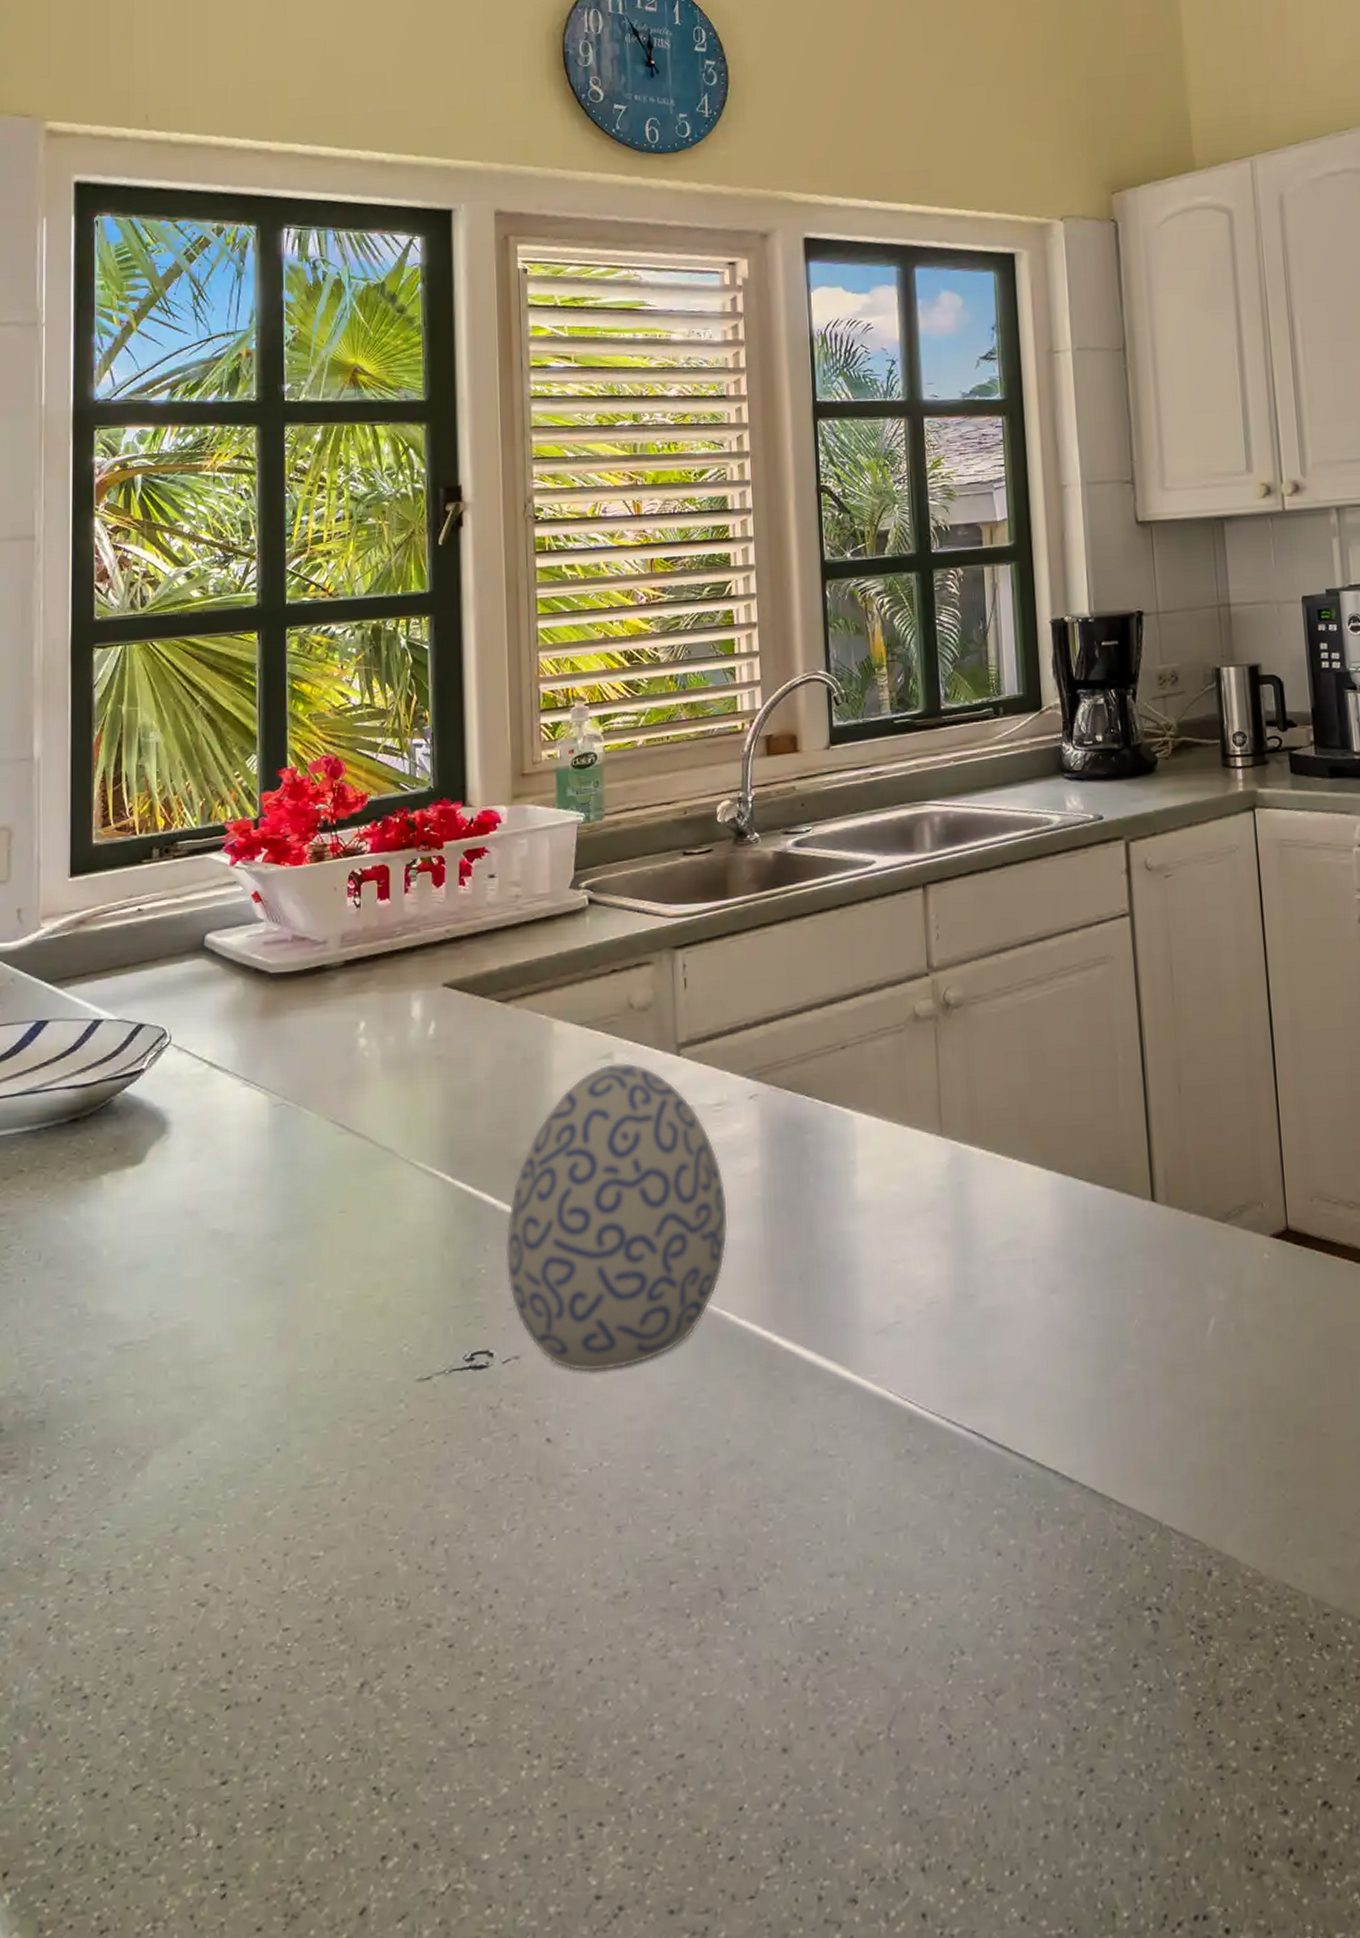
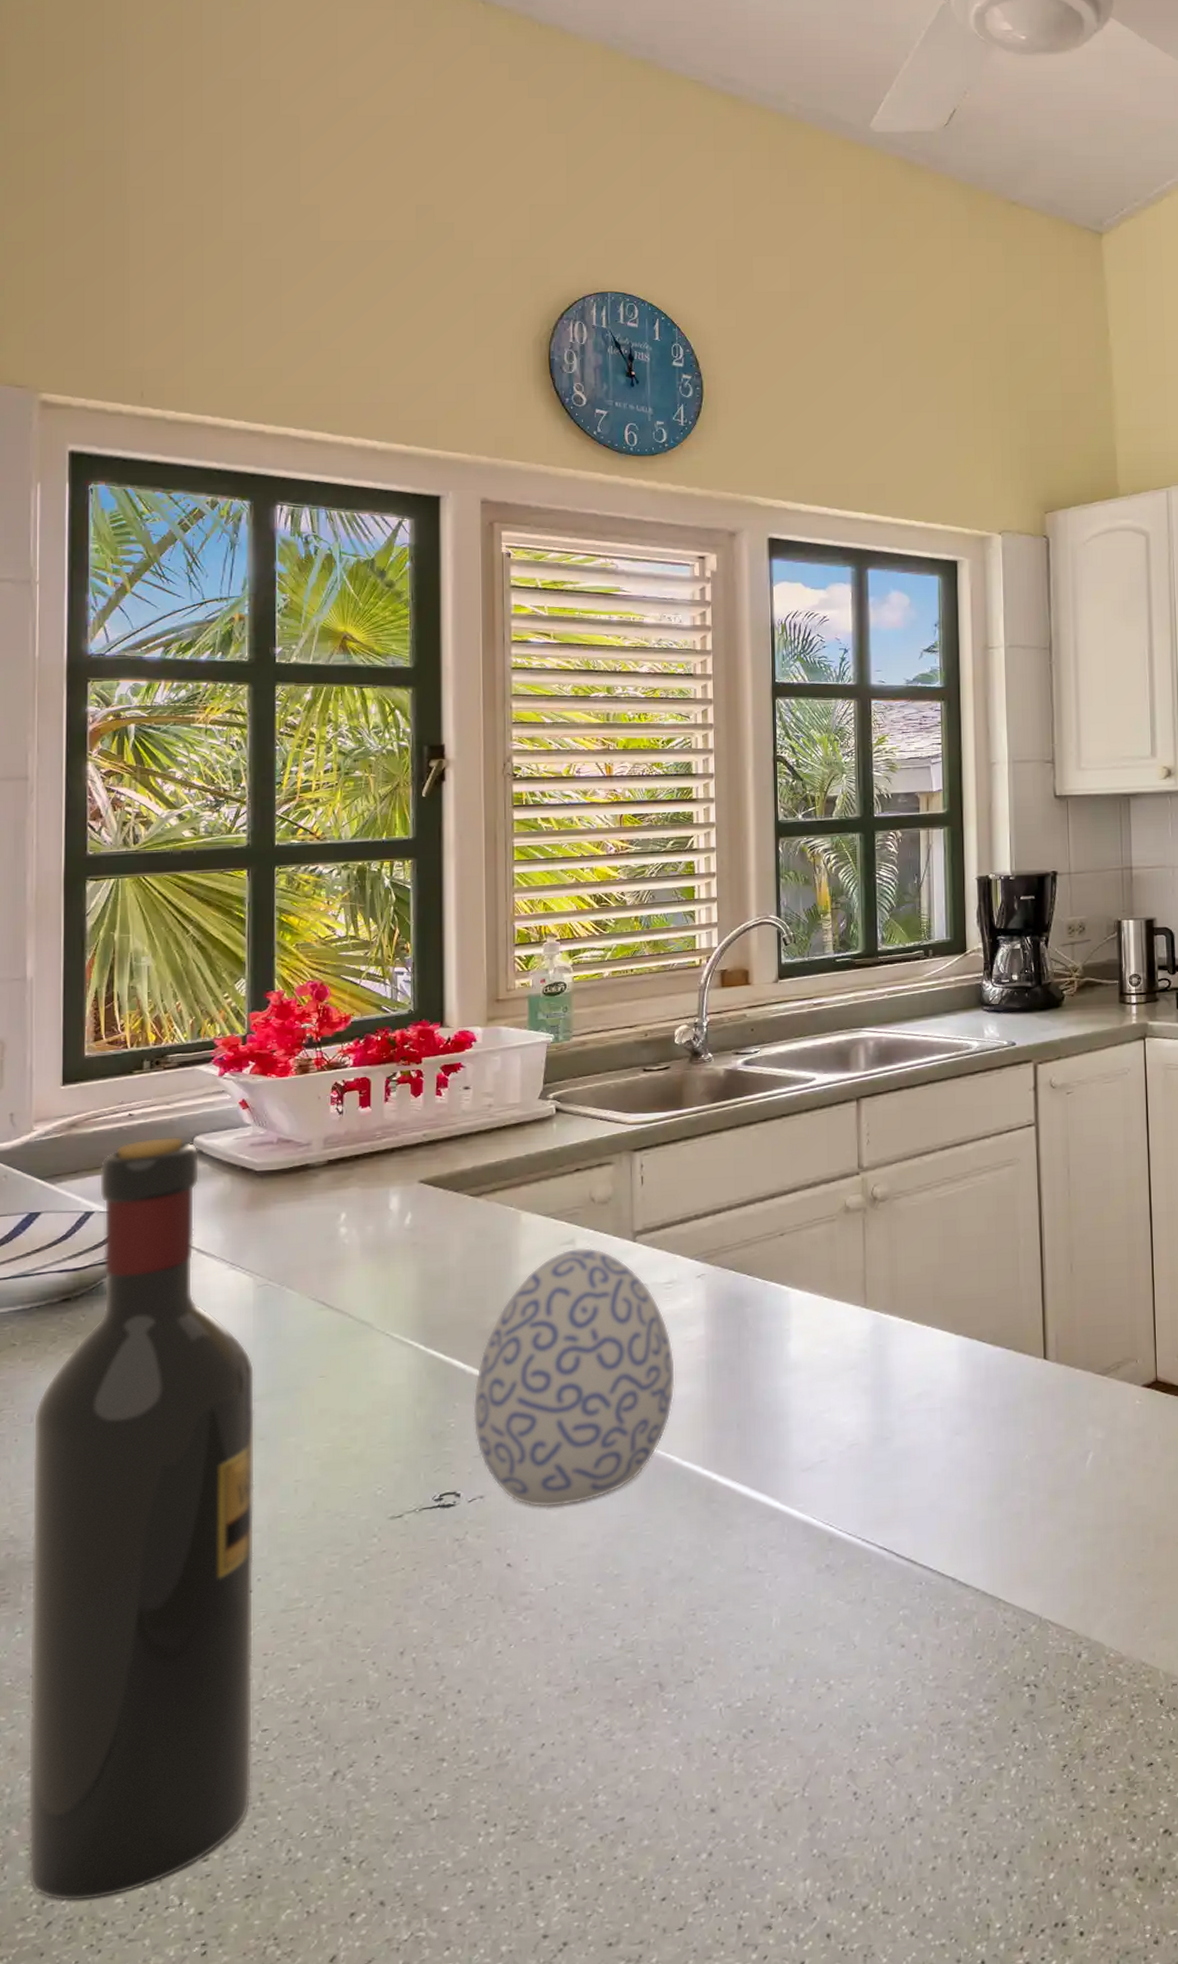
wine bottle: none [36,933,274,1826] -> present [27,1136,256,1902]

